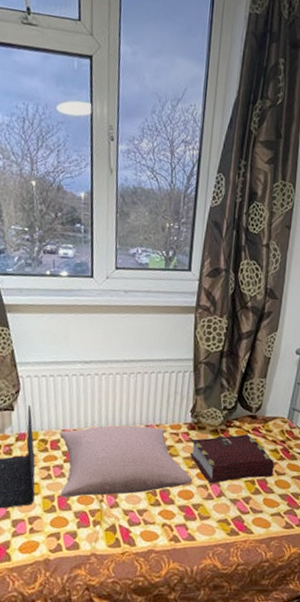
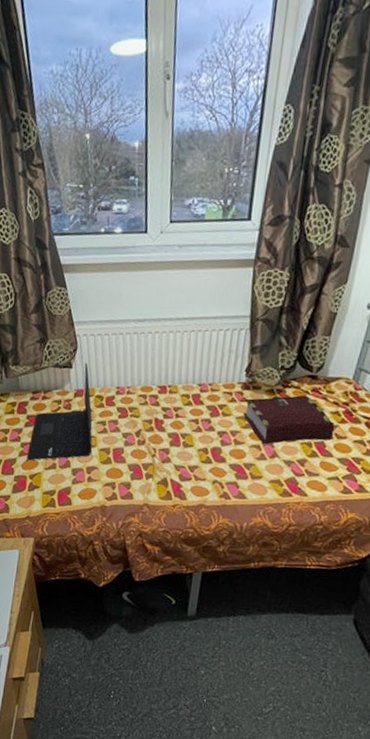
pillow: present [59,425,193,498] -> none [114,383,246,451]

